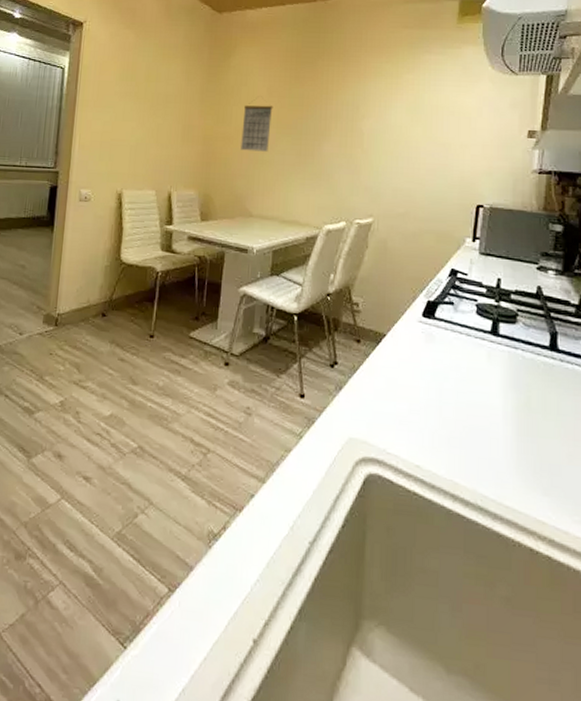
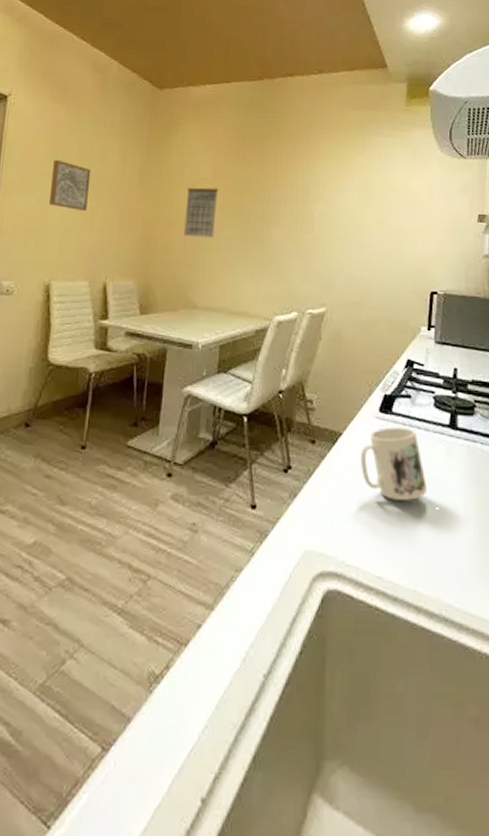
wall art: none [120,80,157,127] -> present [48,159,91,211]
mug: none [403,331,466,399] -> present [361,427,427,500]

